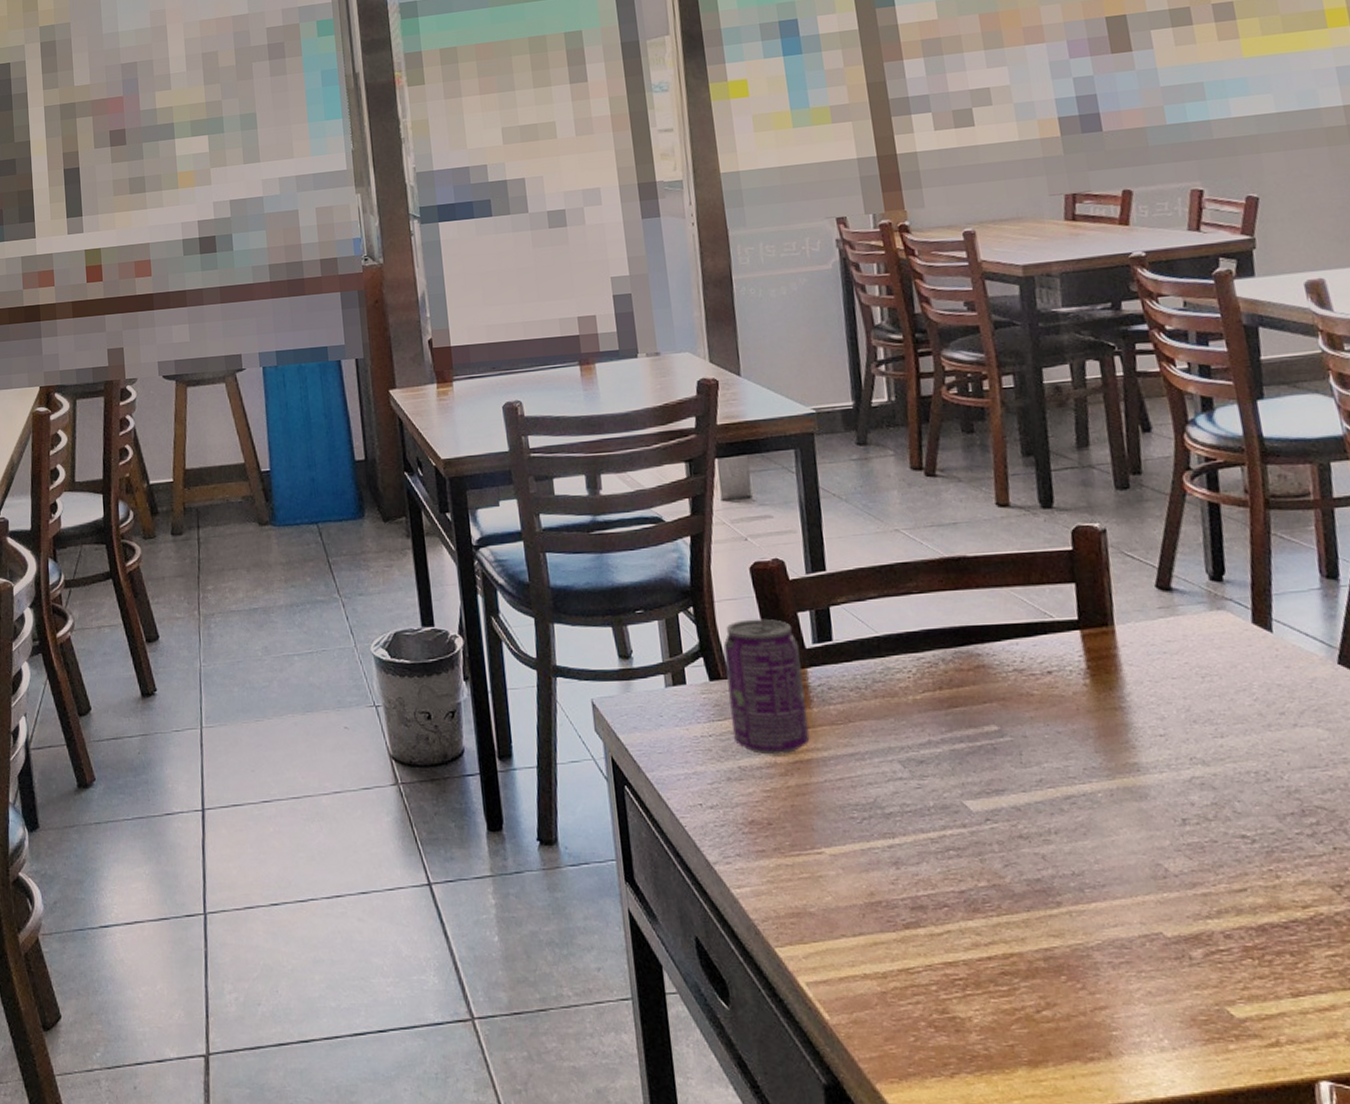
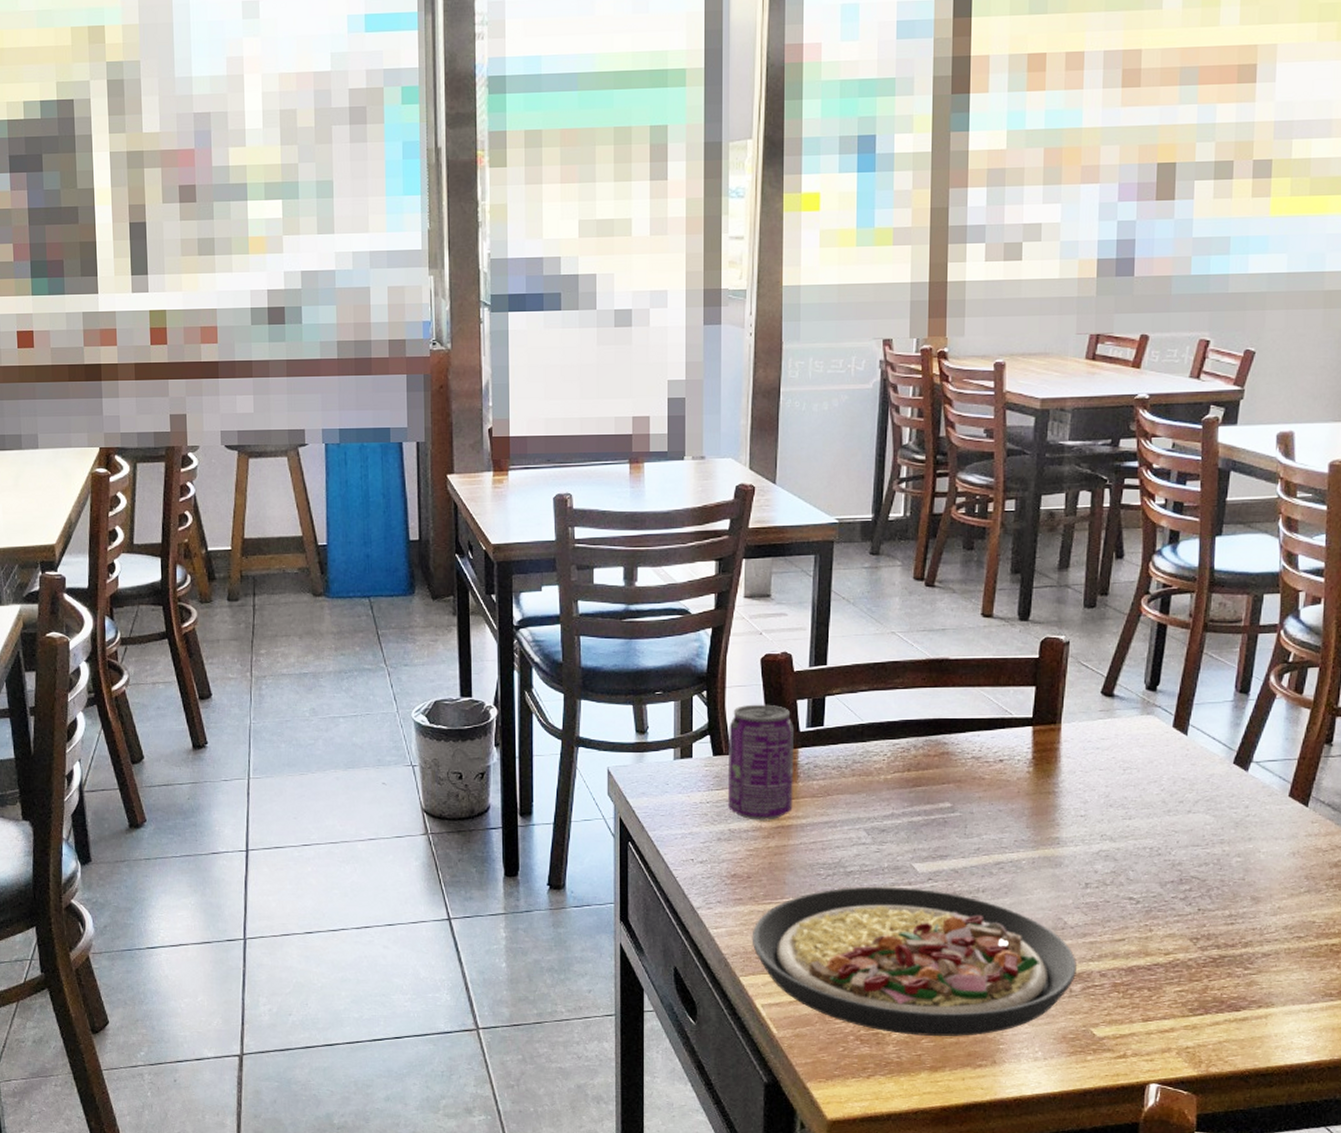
plate: none [782,830,1193,1020] -> present [751,886,1076,1036]

